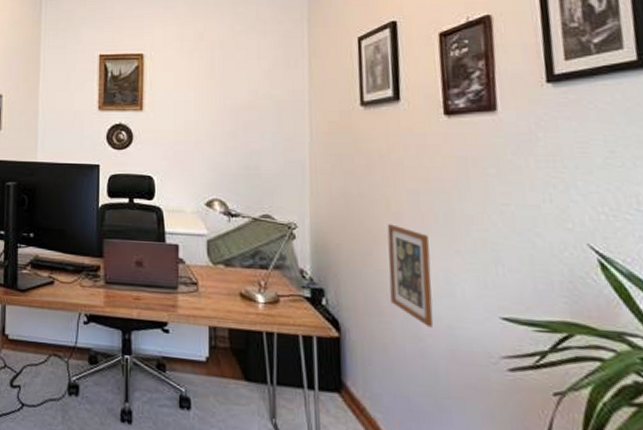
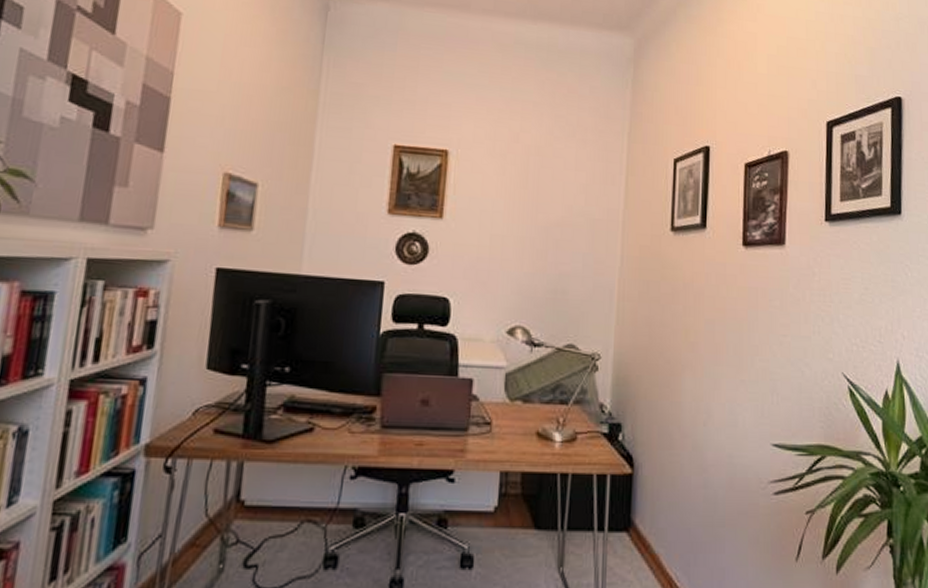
picture frame: present [387,224,434,328] -> none [682,354,720,458]

